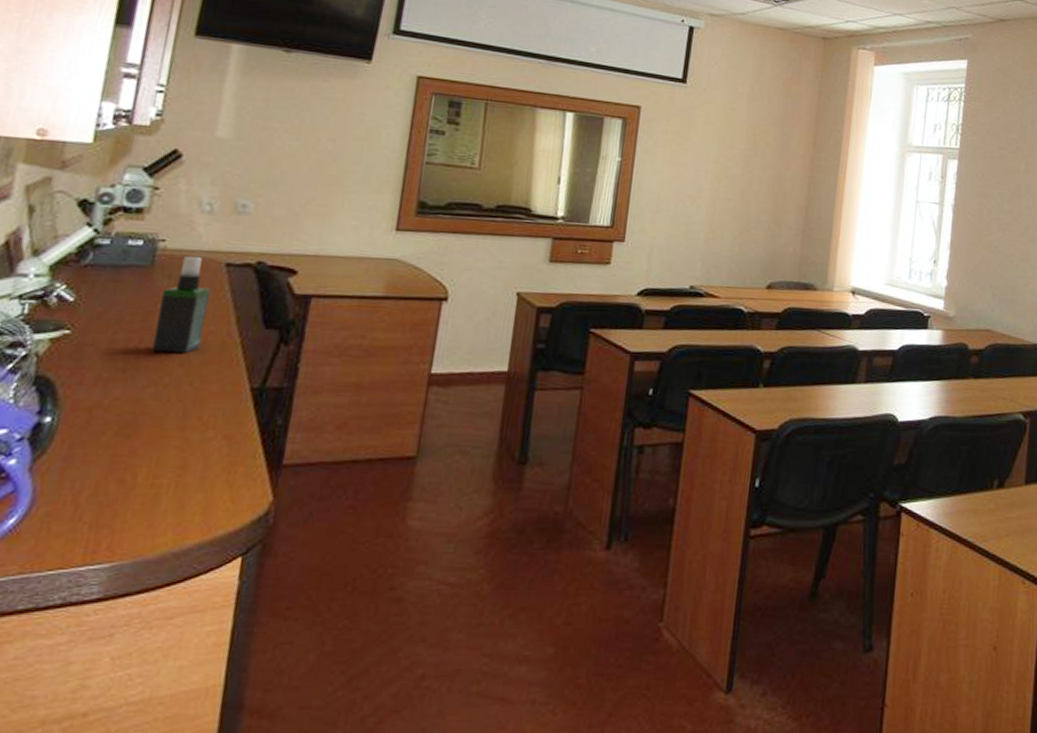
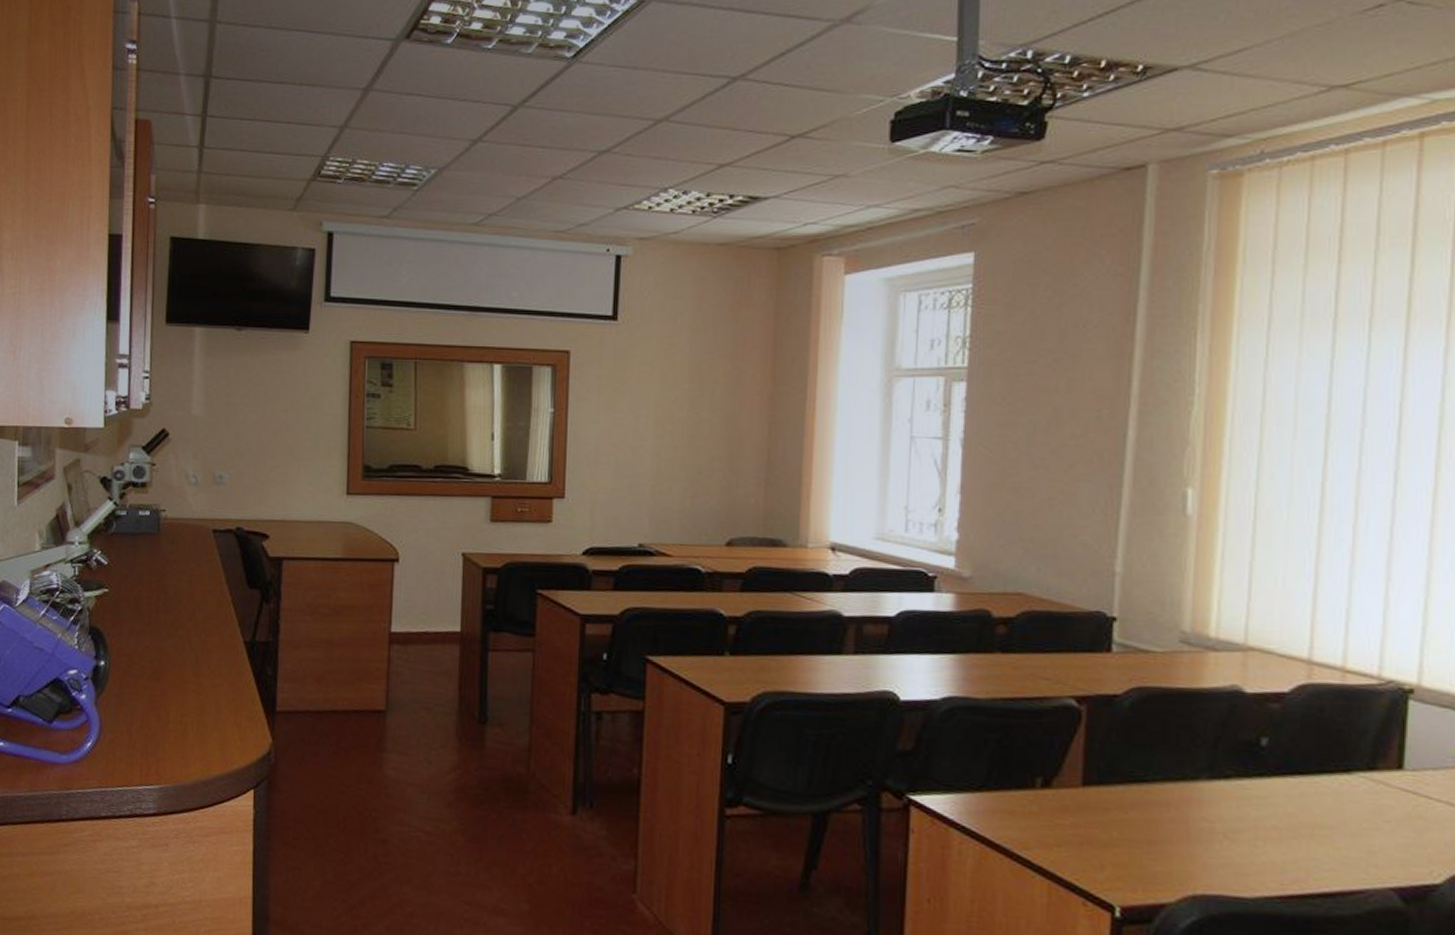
spray bottle: present [152,255,210,354] -> none [167,523,204,610]

